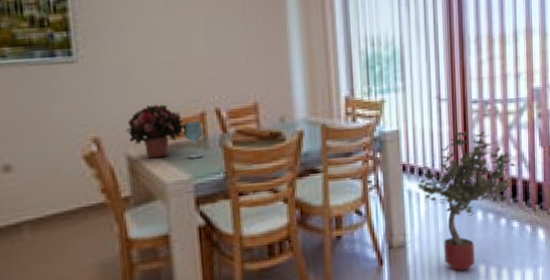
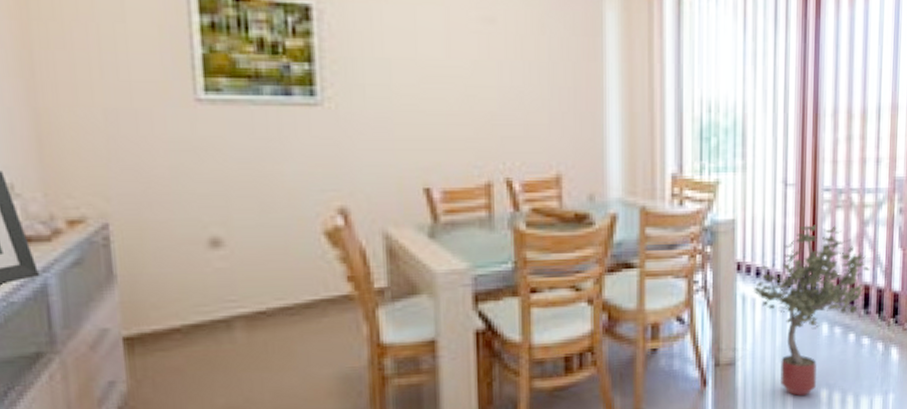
bouquet: present [125,104,185,159] -> none [384,167,465,240]
wine glass: present [183,121,204,159] -> none [461,193,488,243]

